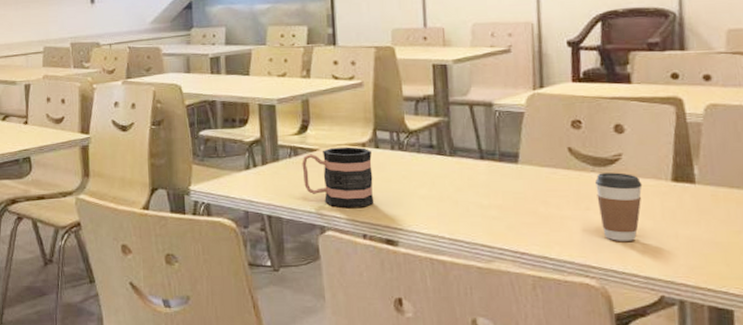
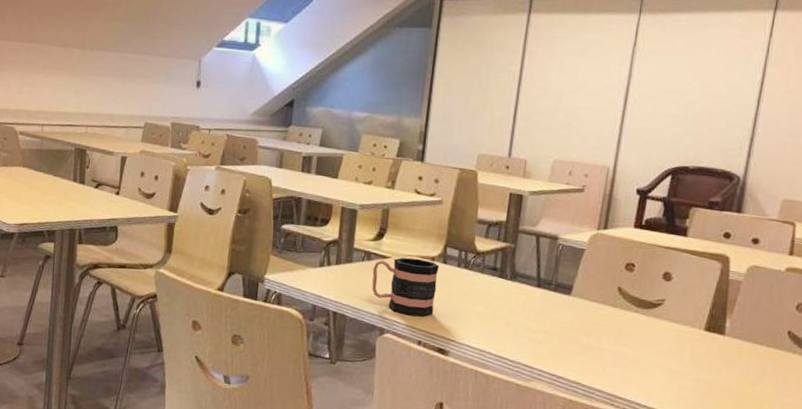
coffee cup: present [595,172,643,241] -> none [634,314,678,379]

